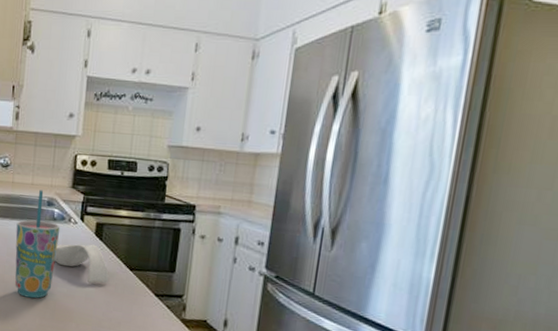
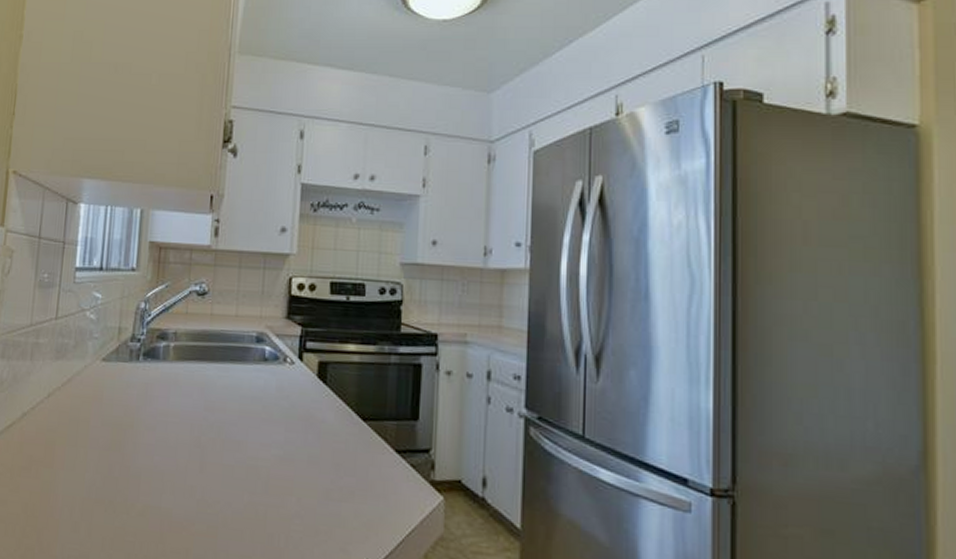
cup: present [15,190,61,299] -> none [215,322,273,467]
spoon rest: present [54,244,109,284] -> none [266,389,337,442]

